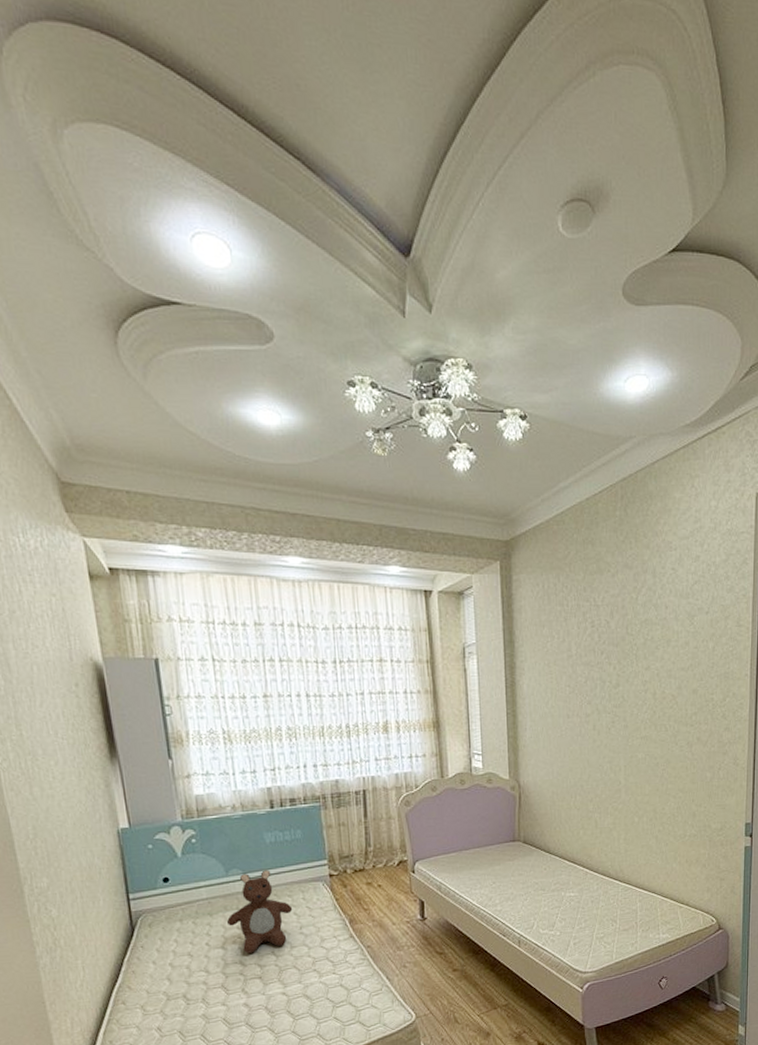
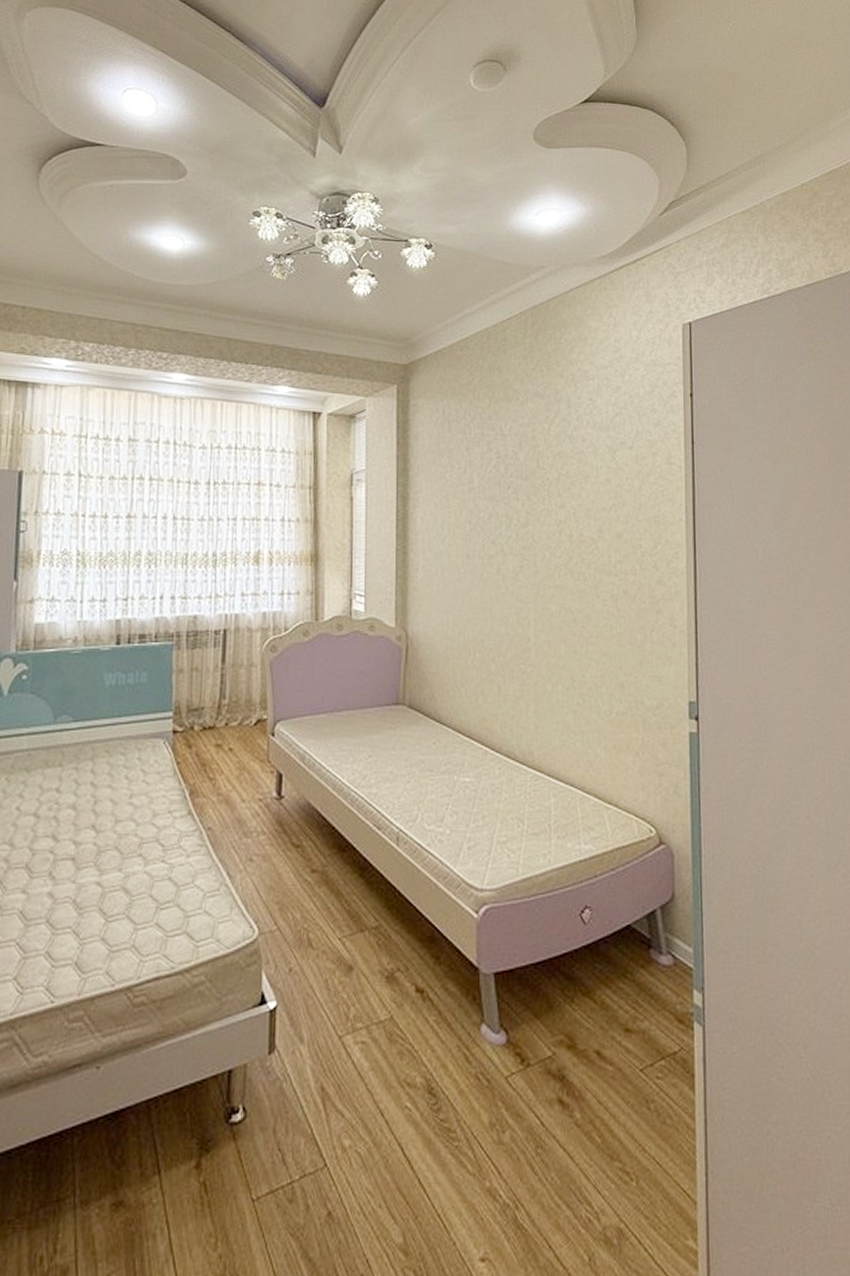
teddy bear: present [227,870,293,954] -> none [46,719,125,825]

